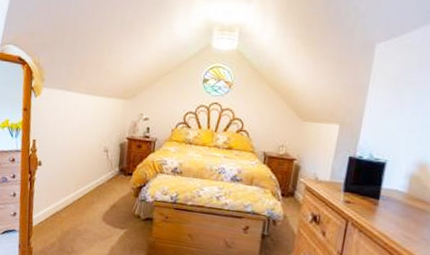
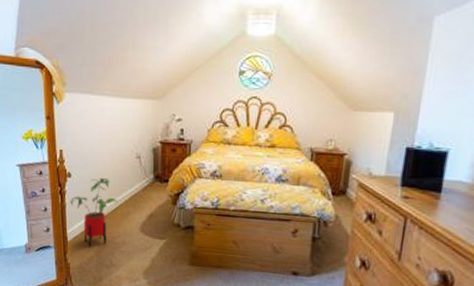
house plant: none [38,167,84,233] -> present [70,177,118,247]

